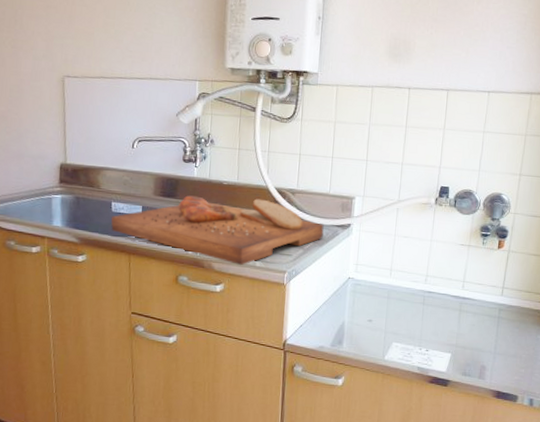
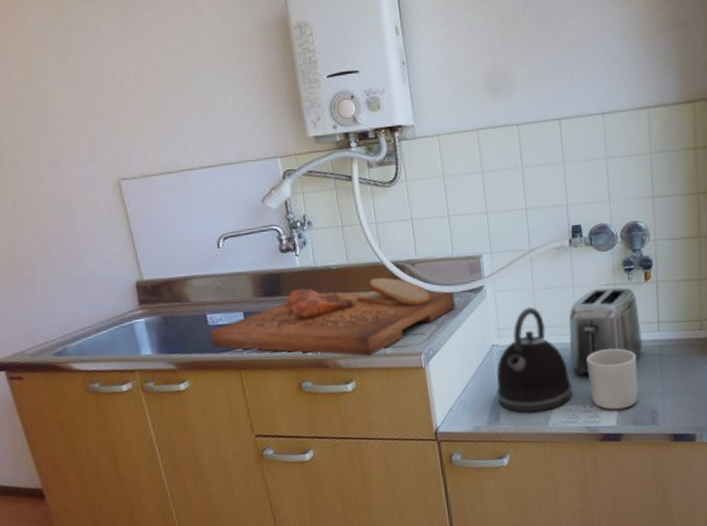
kettle: none [343,251,413,346] -> present [496,307,573,414]
toaster: none [415,246,487,321] -> present [568,287,643,376]
mug: none [428,301,477,359] -> present [586,348,639,411]

